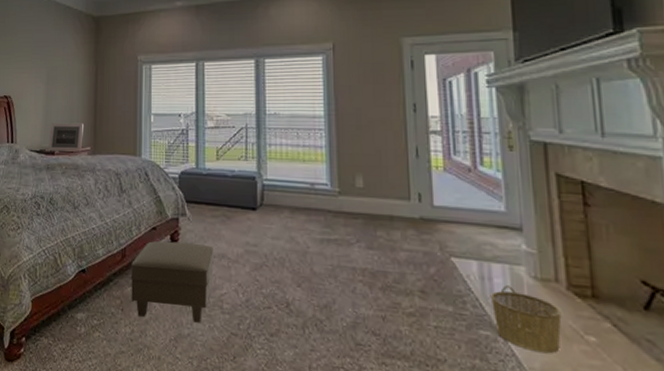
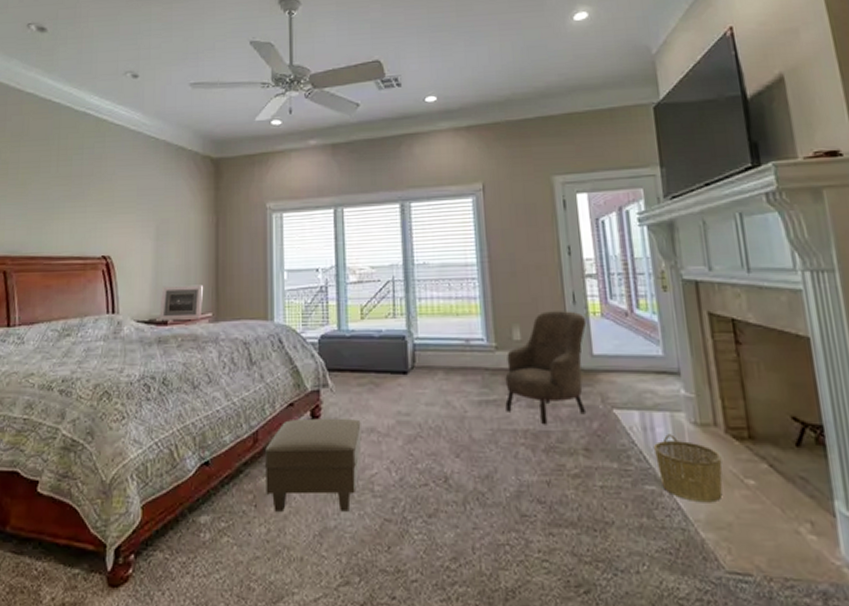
armchair: none [346,162,429,266] -> present [505,309,587,425]

